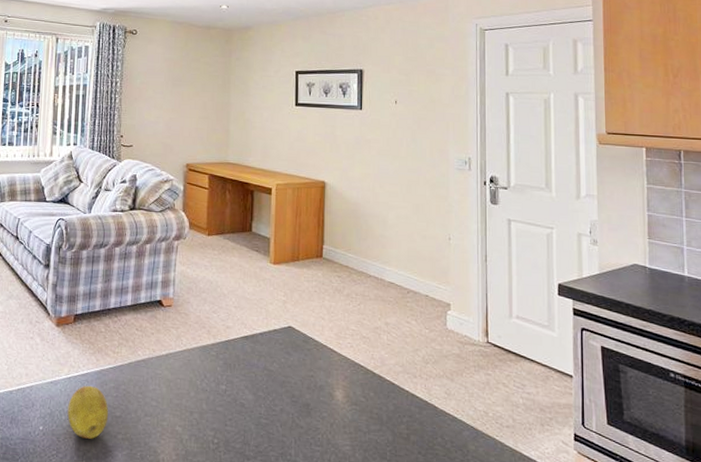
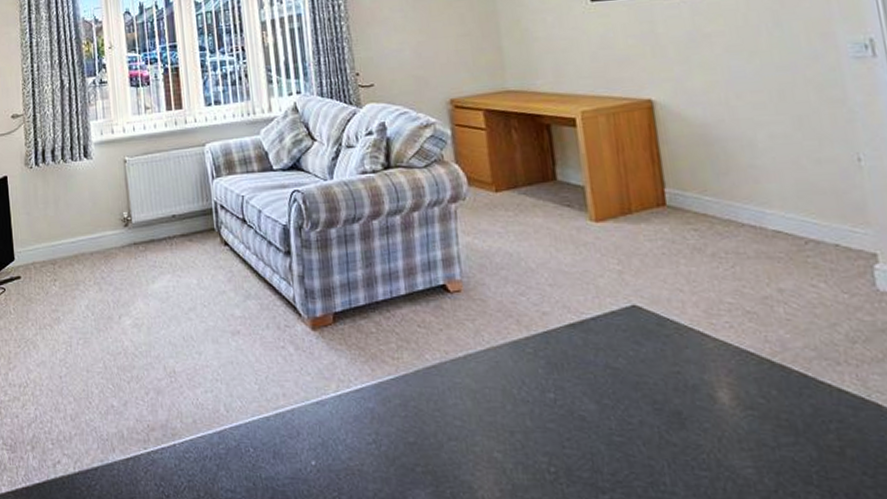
fruit: present [67,385,109,439] -> none [343,404,400,474]

